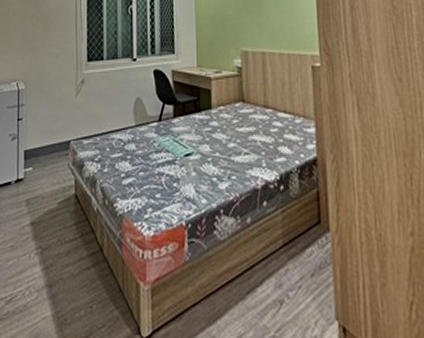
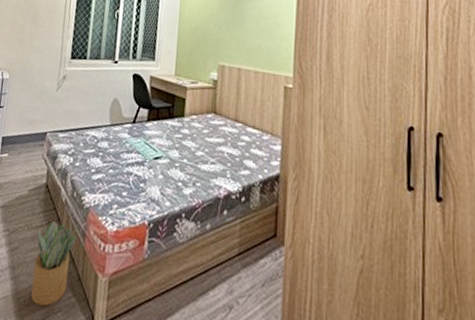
potted plant: none [71,231,113,323] -> present [31,220,77,307]

